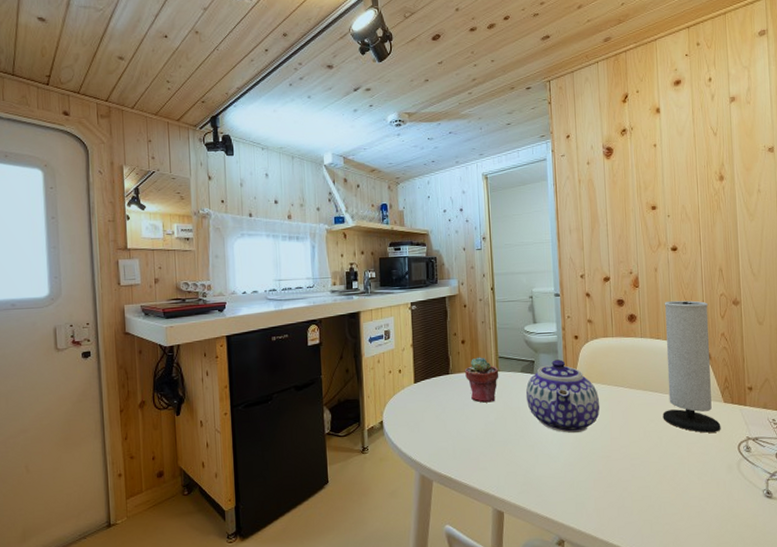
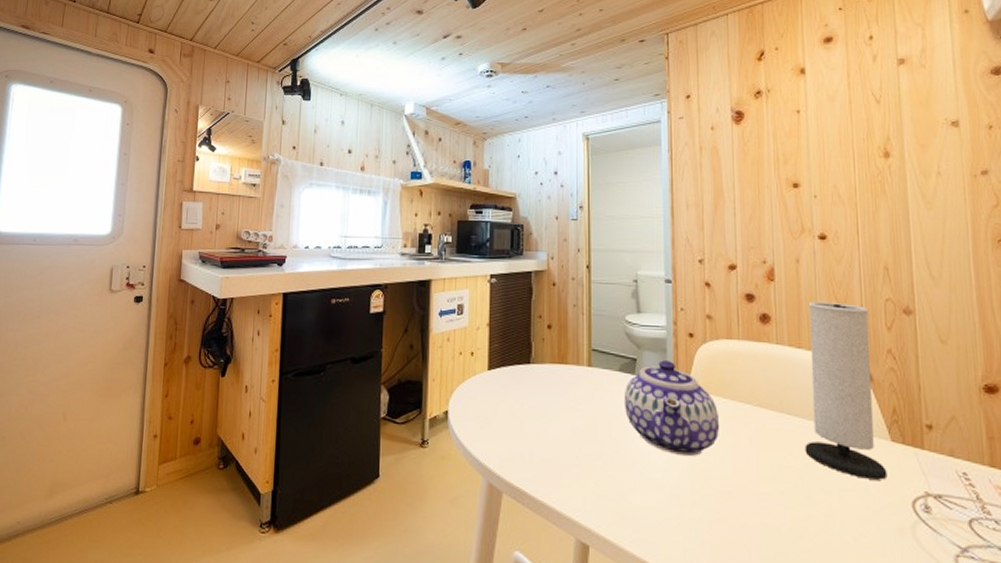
potted succulent: present [465,357,499,403] -> none [550,347,592,404]

